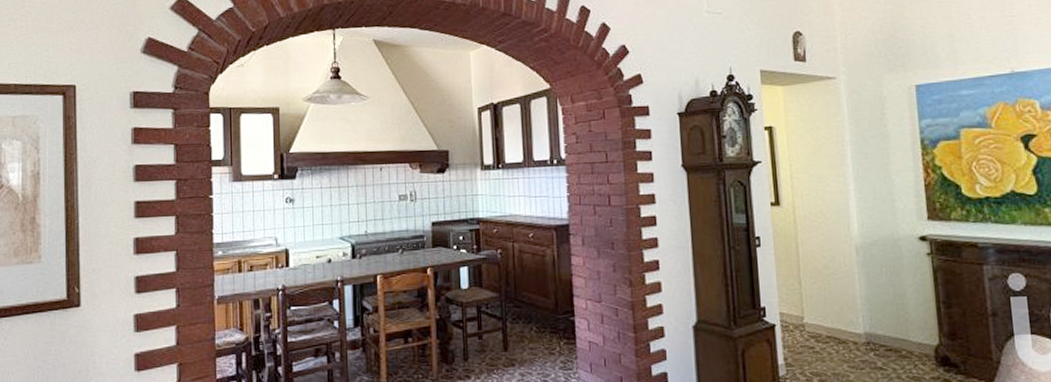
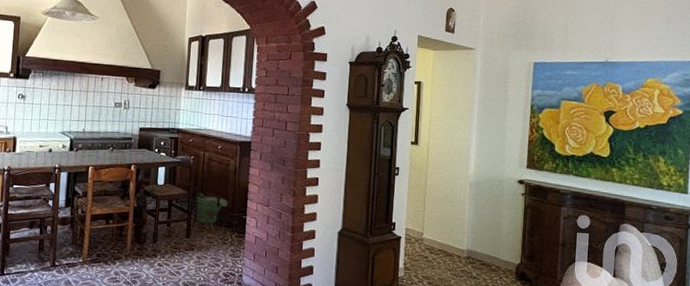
watering can: none [509,294,550,331] -> present [196,193,228,224]

